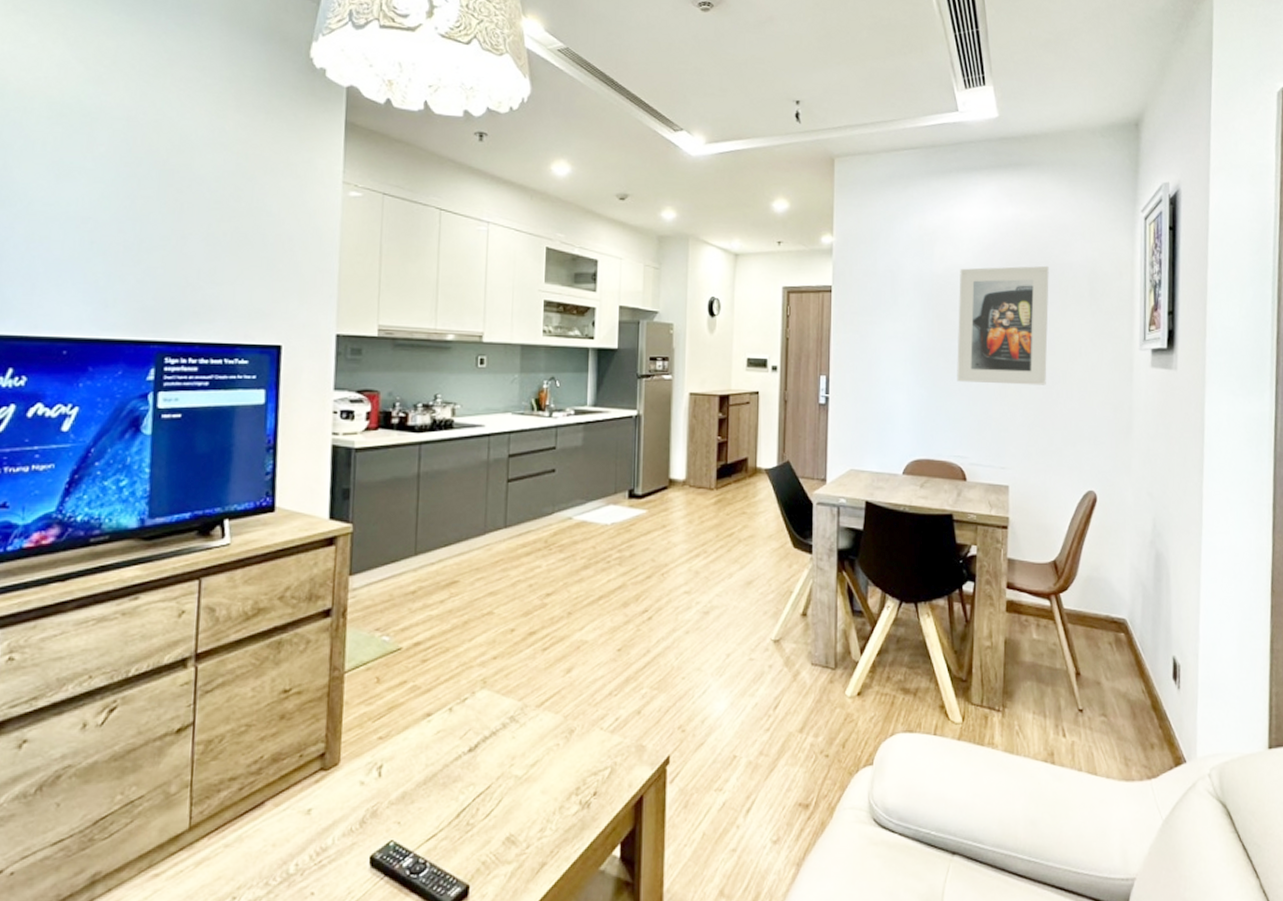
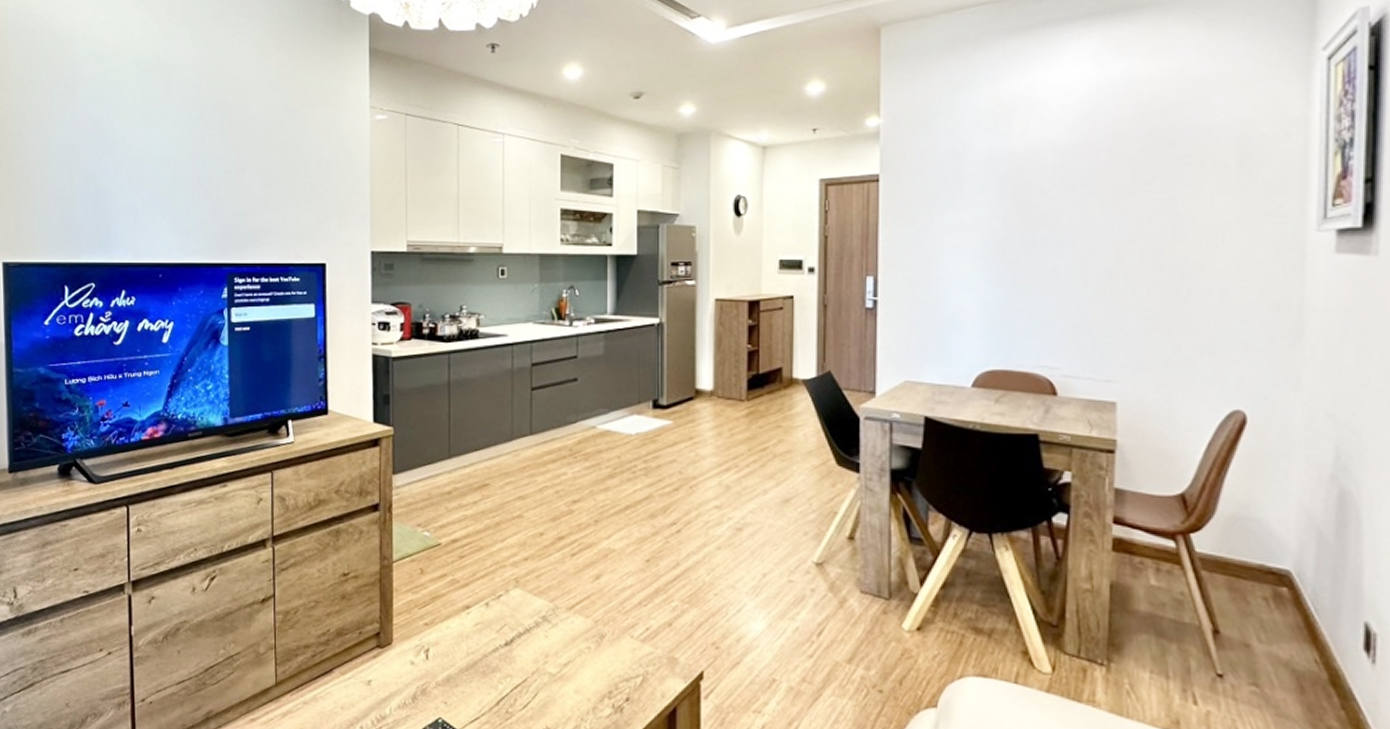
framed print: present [957,265,1049,385] -> none [1043,131,1176,280]

